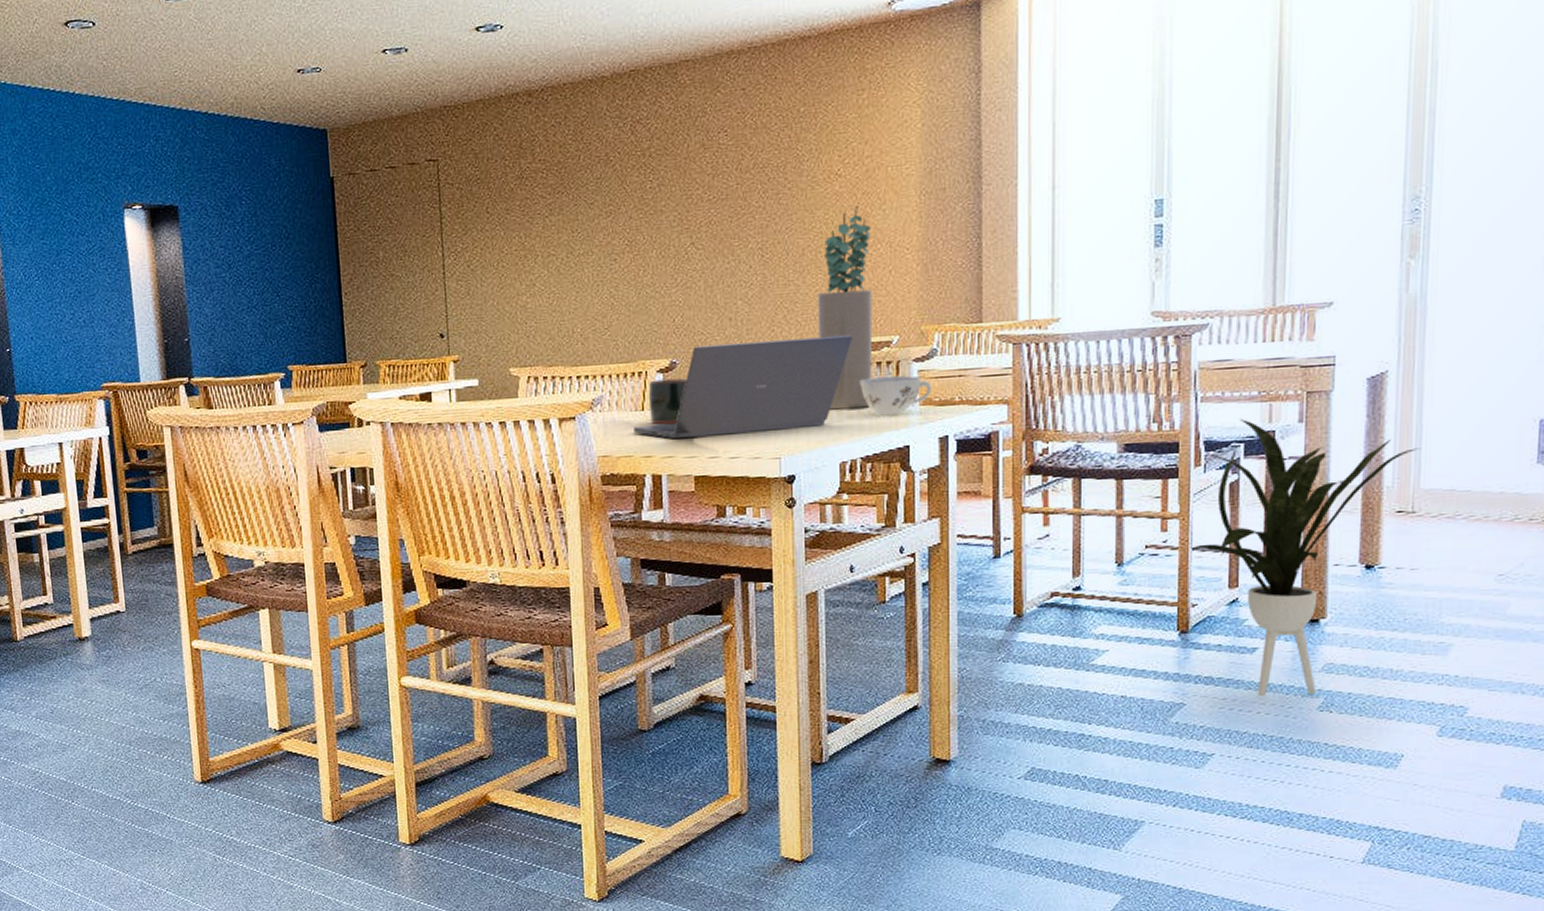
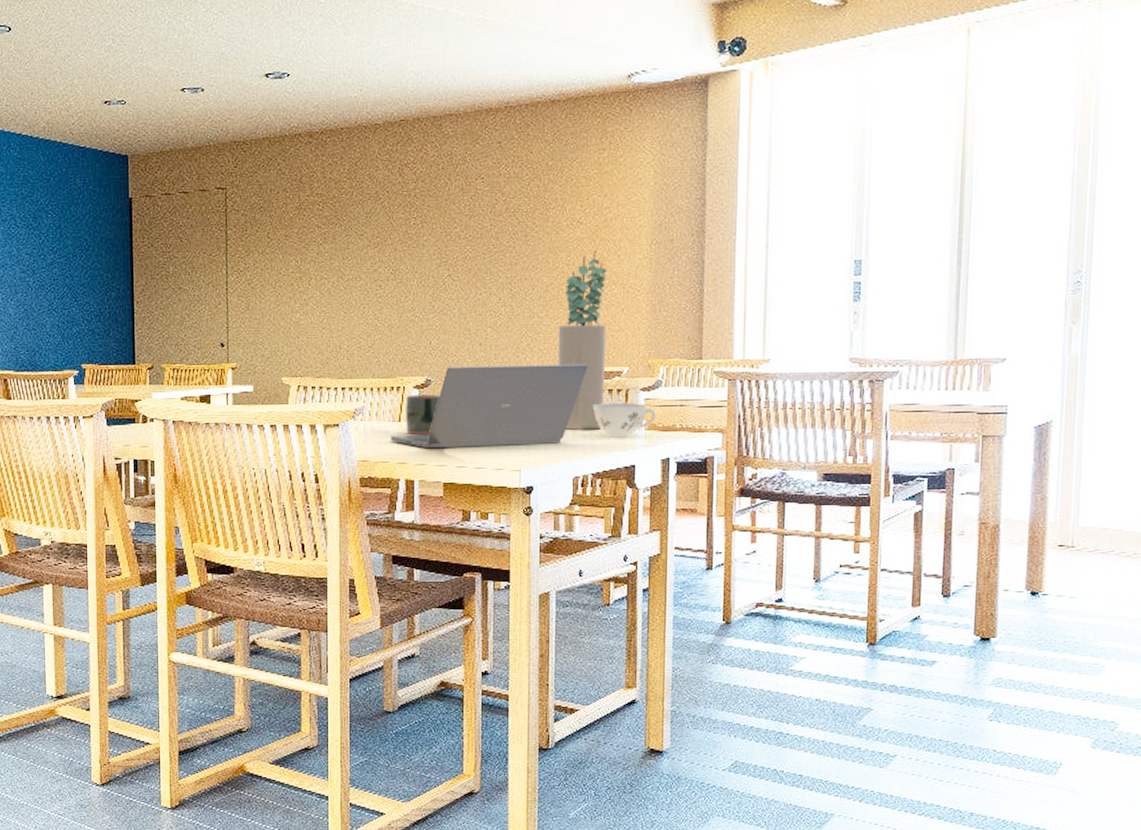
house plant: present [1190,418,1420,697] -> none [879,456,1079,706]

